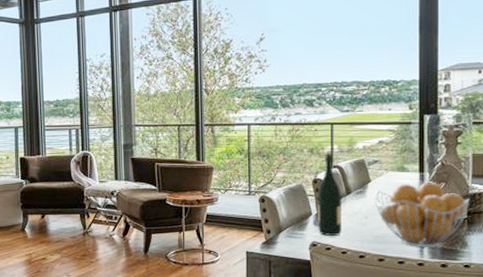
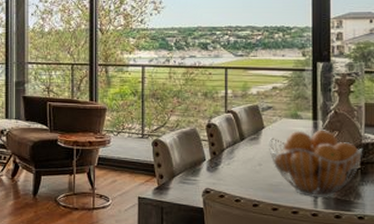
wine bottle: present [317,152,342,236] -> none [210,97,235,183]

